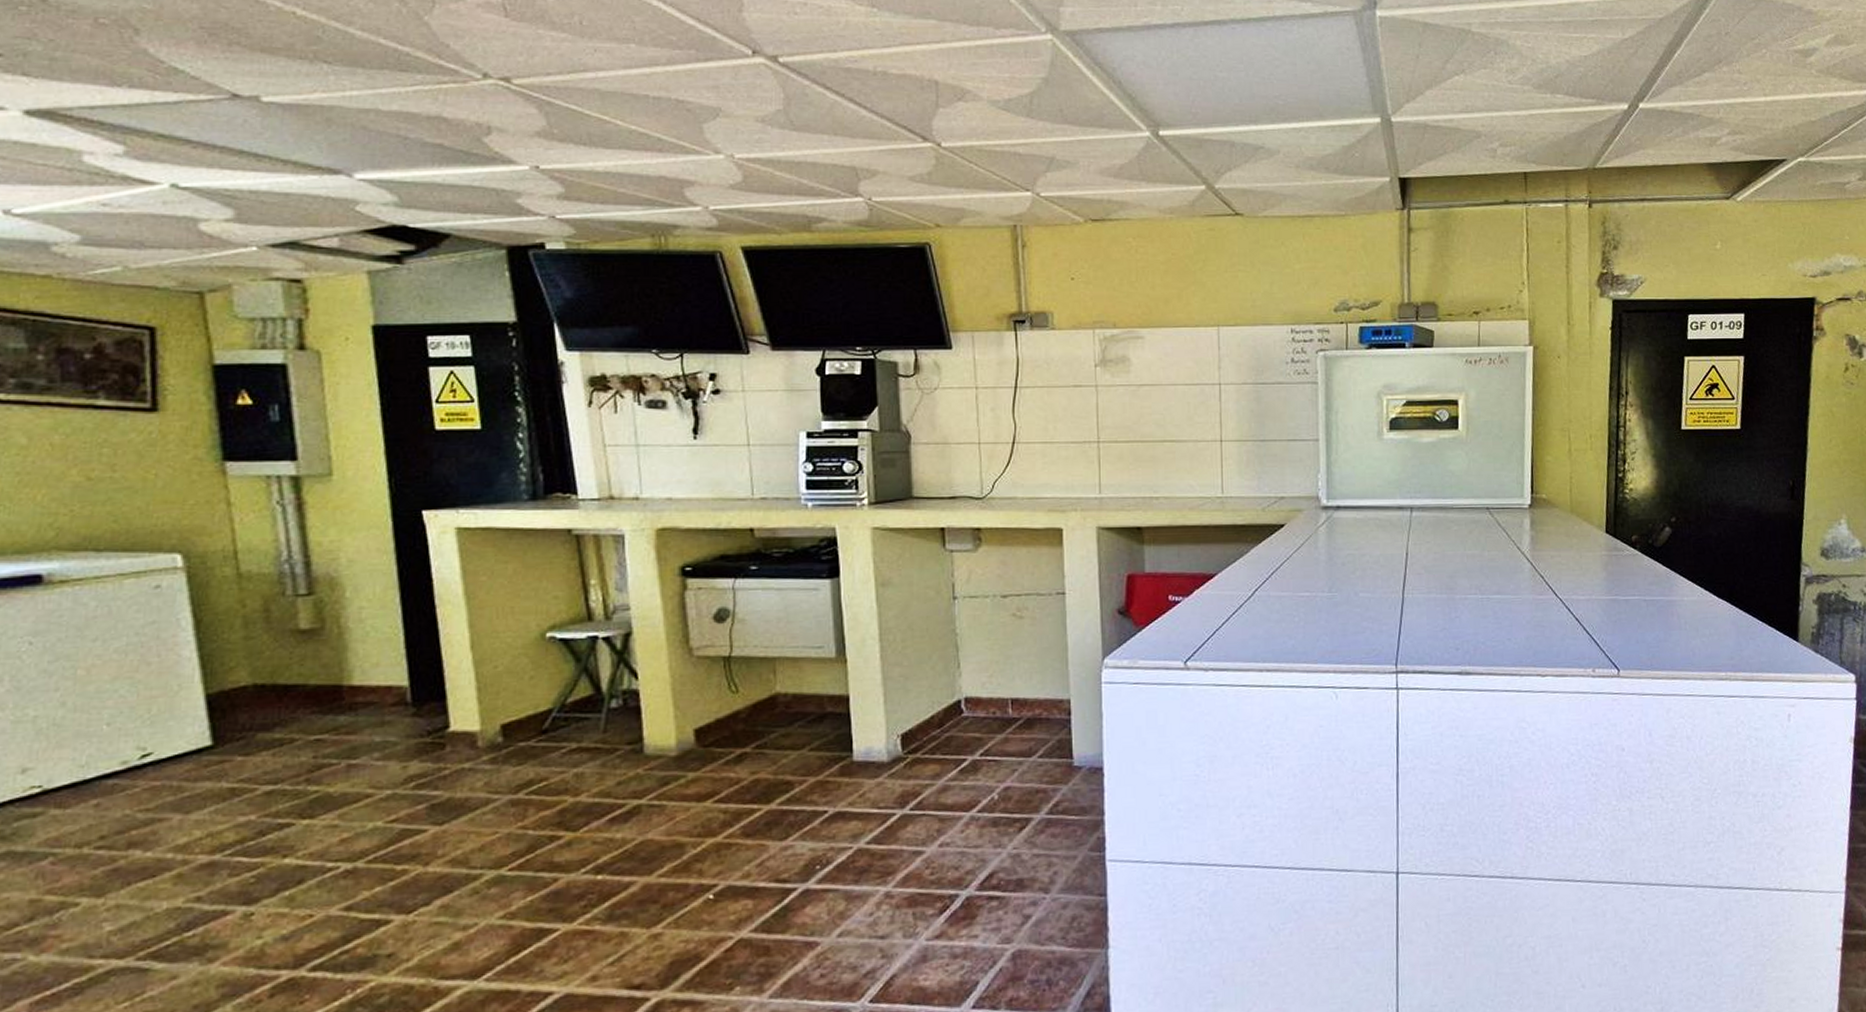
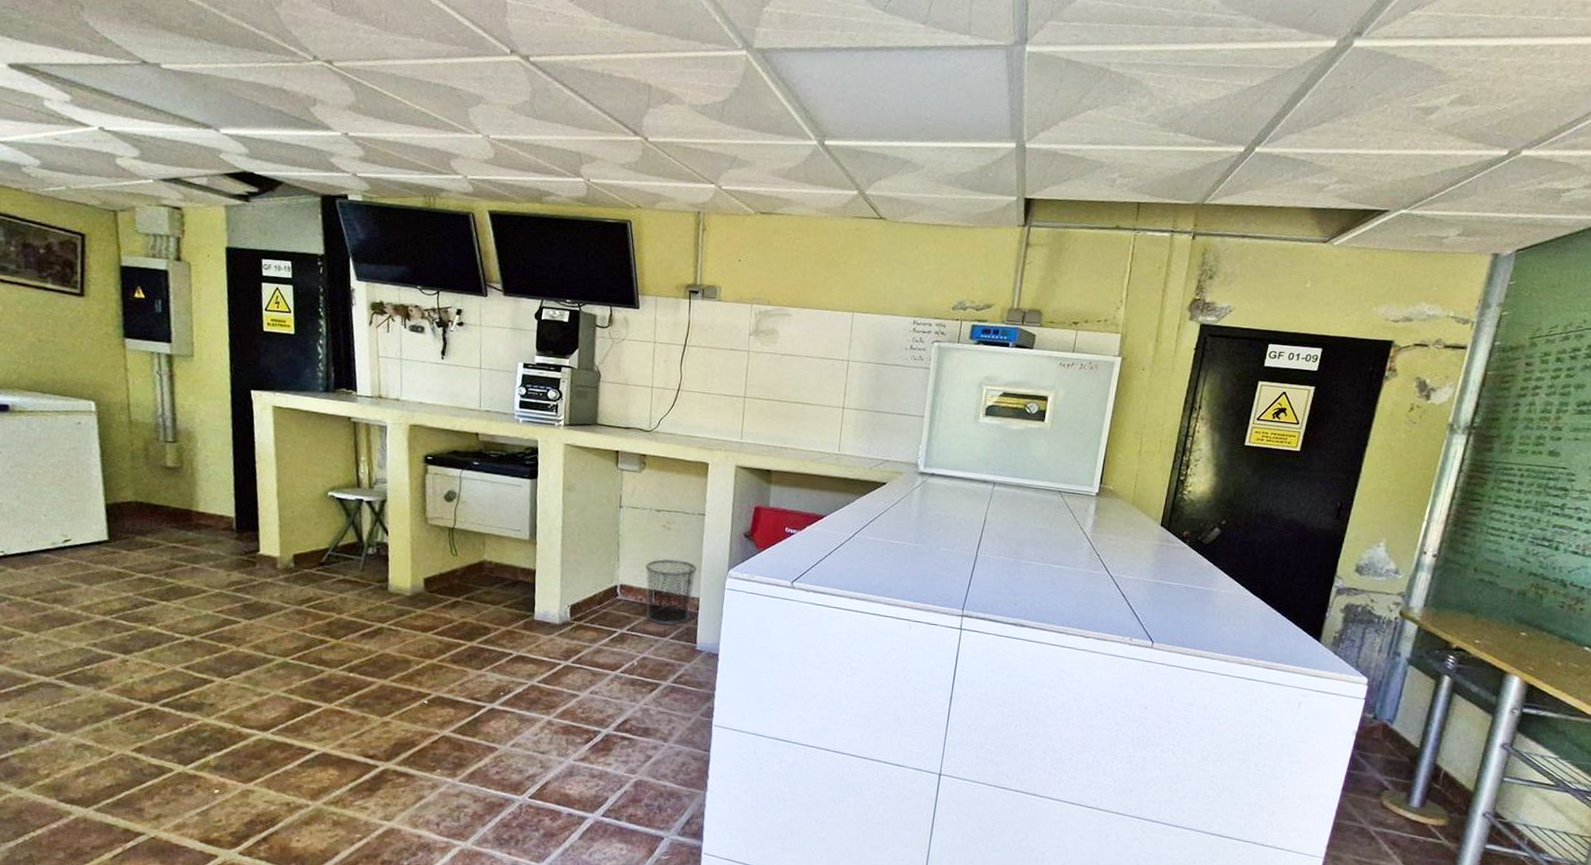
waste bin: none [996,654,1063,741] -> present [645,558,697,625]

